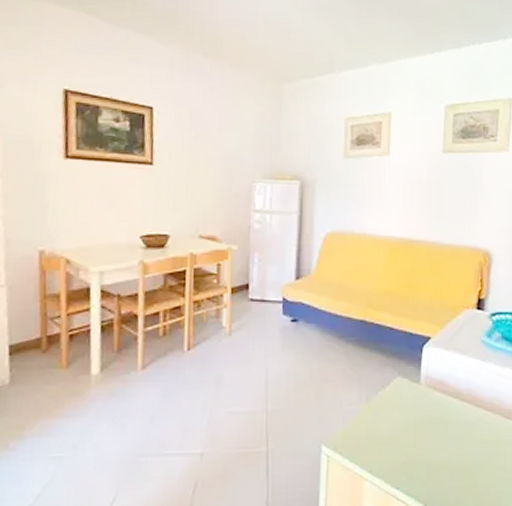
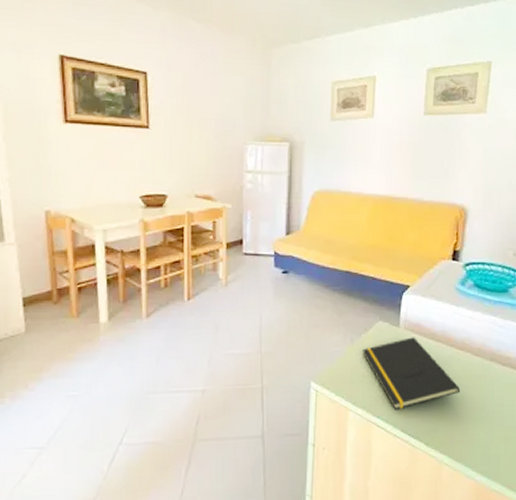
notepad: none [380,395,491,481] -> present [363,337,461,410]

